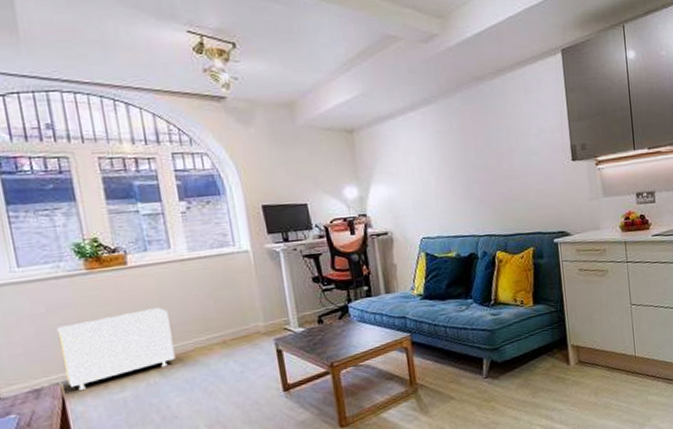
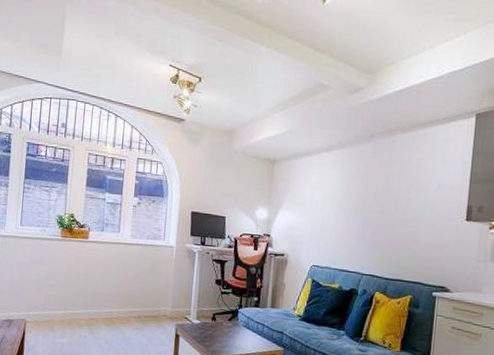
storage bench: present [56,308,176,390] -> none [30,276,106,328]

